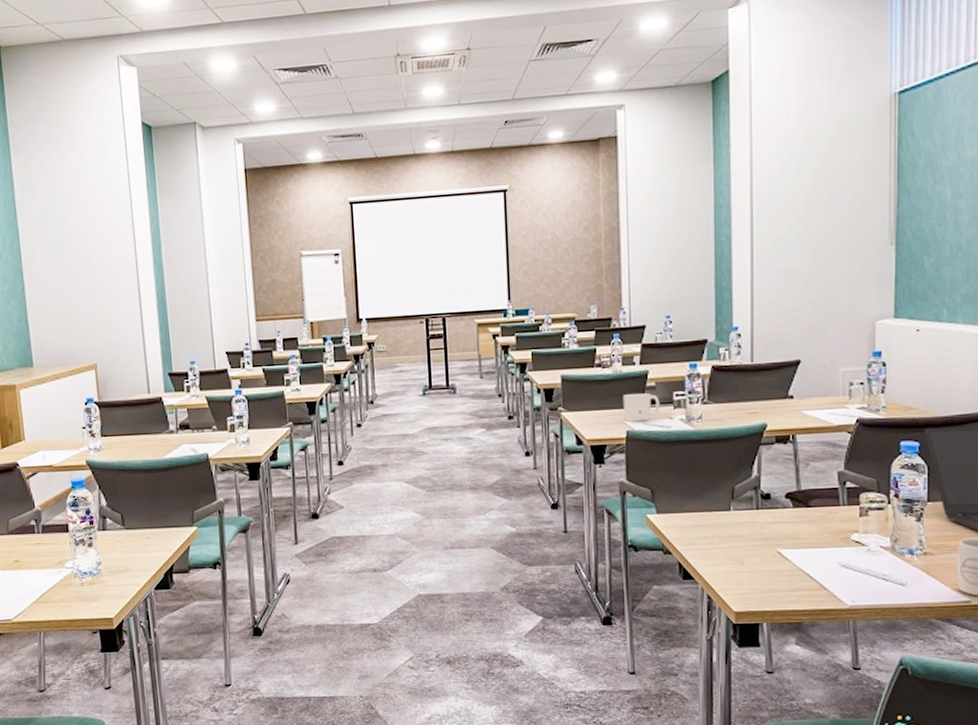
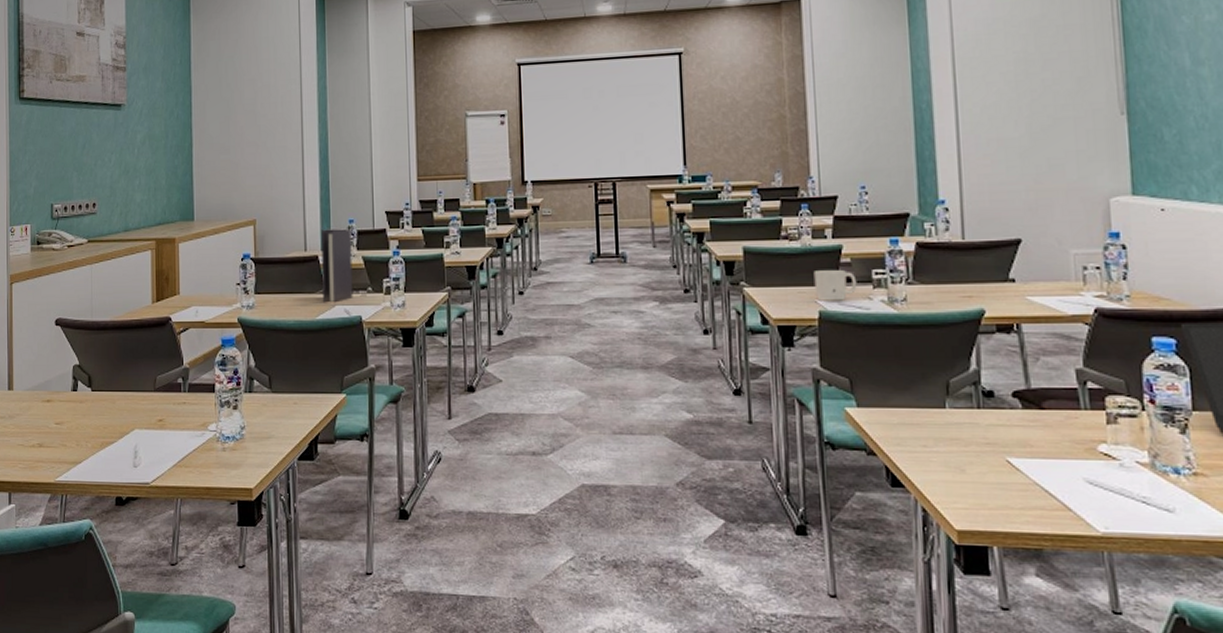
binder: none [163,370,199,443] -> present [321,228,353,303]

